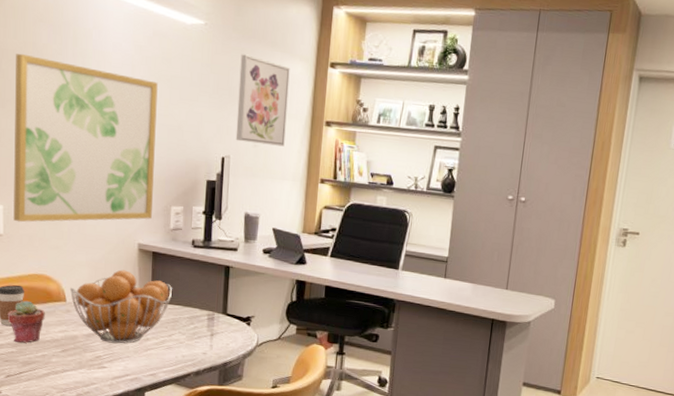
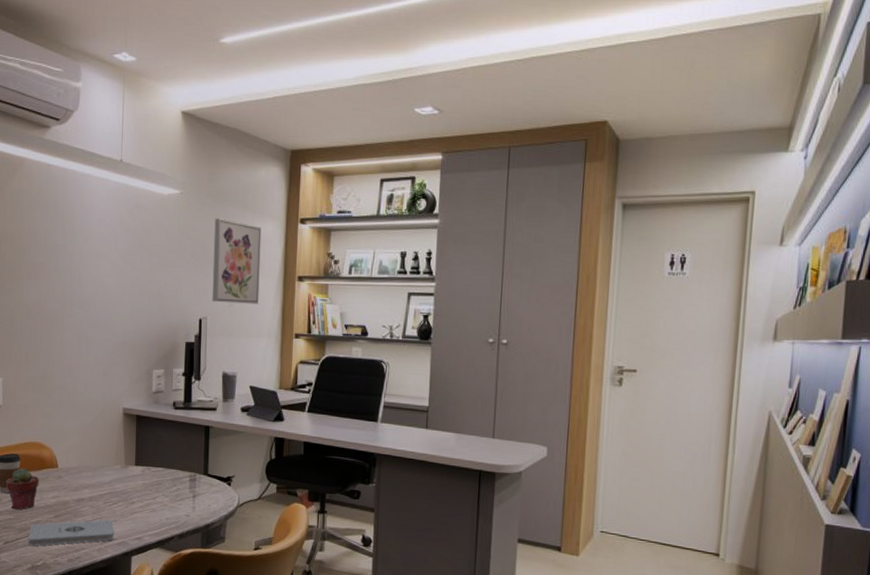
wall art: present [13,53,158,223] -> none [10,235,139,393]
notepad: none [33,355,127,381] -> present [28,519,115,547]
fruit basket: present [69,269,172,344] -> none [61,434,155,508]

